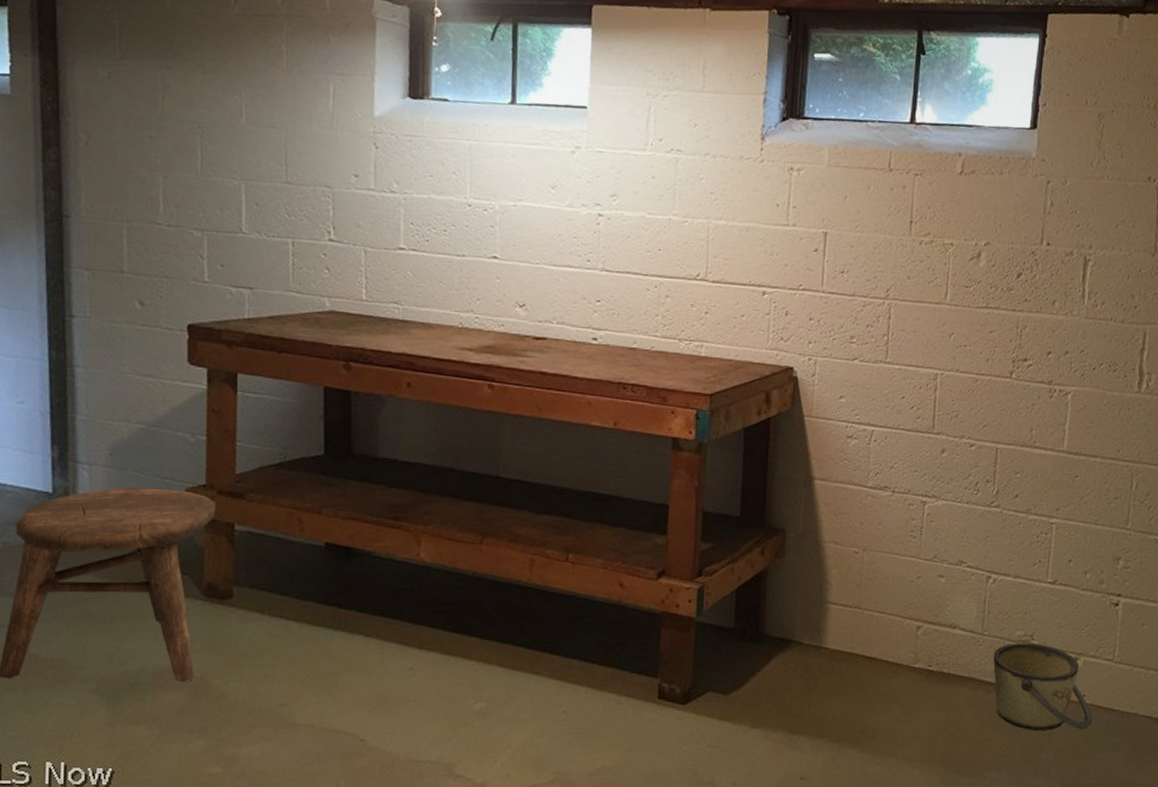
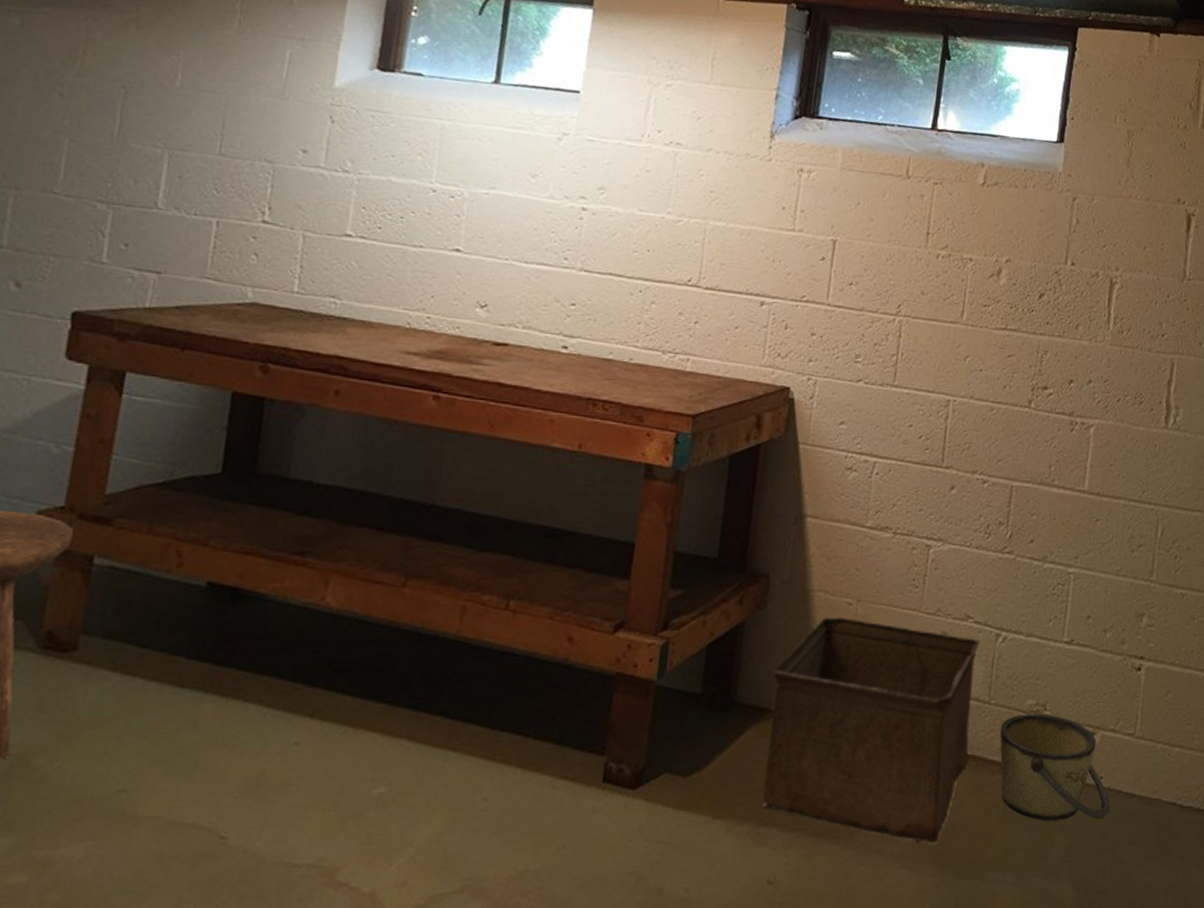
storage bin: none [792,564,973,748] -> present [762,617,981,844]

